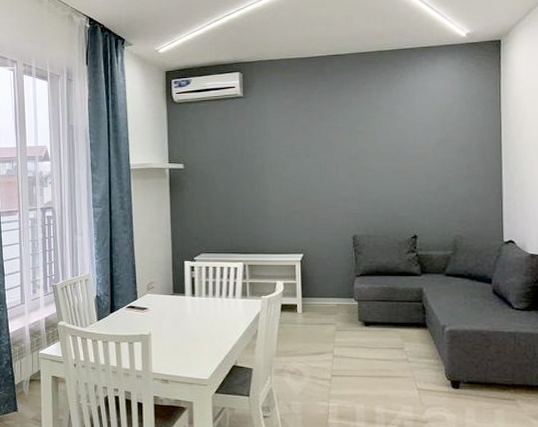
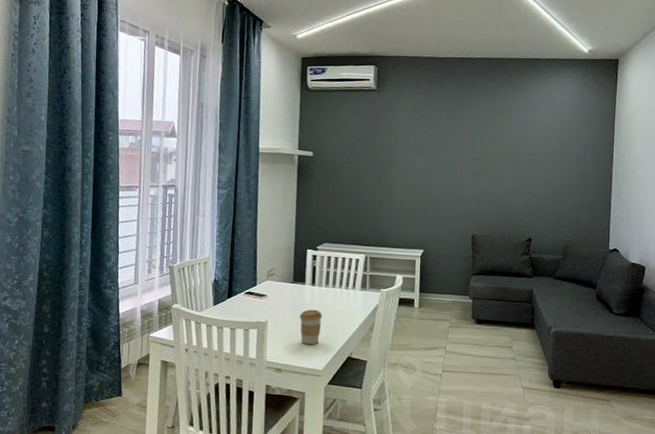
coffee cup: none [182,319,205,355] -> present [299,309,323,345]

